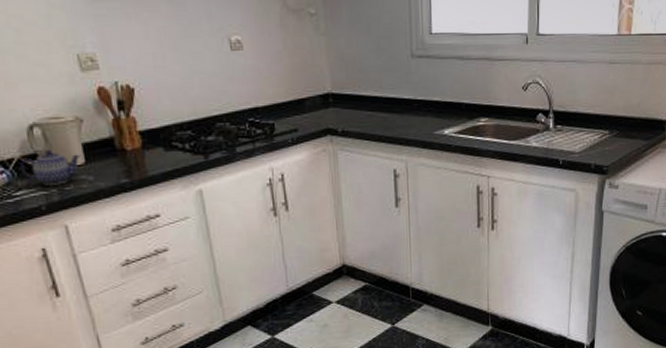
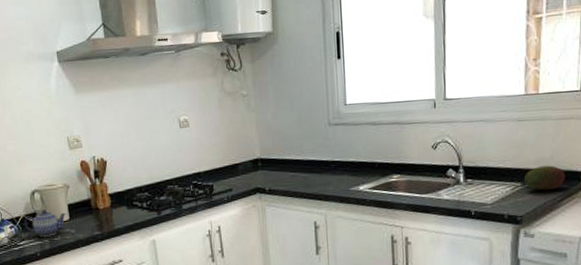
fruit: none [611,112,651,140] -> present [523,165,565,191]

